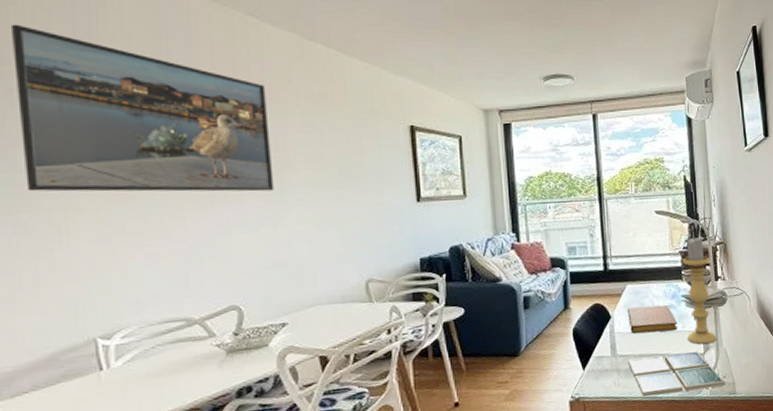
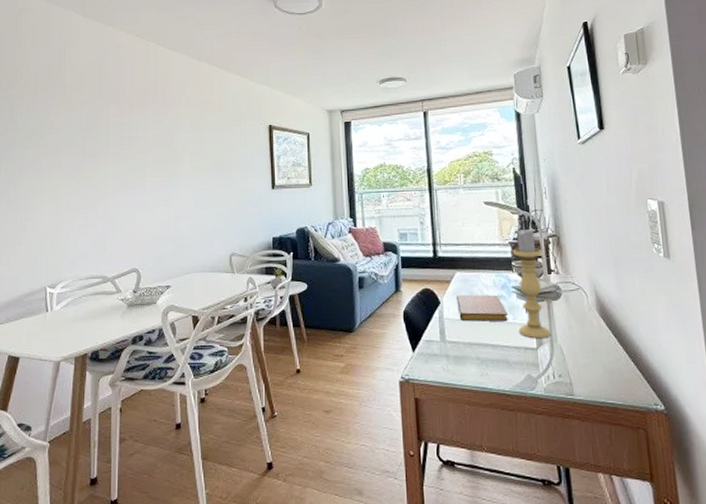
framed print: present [10,24,274,192] -> none [15,61,168,179]
drink coaster: present [628,351,726,396] -> none [457,345,562,387]

